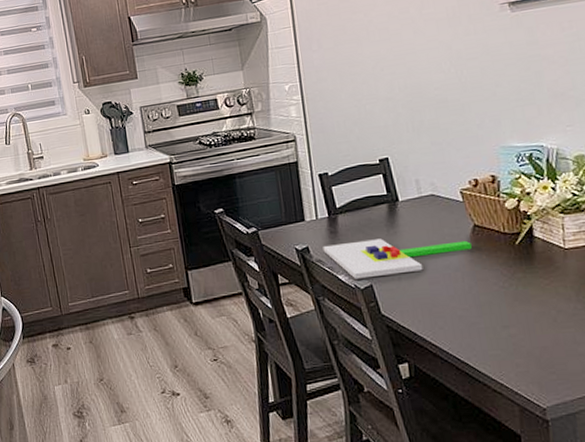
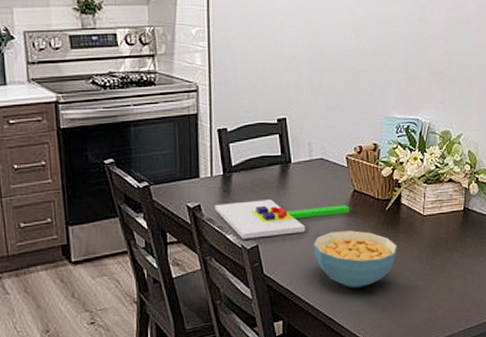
cereal bowl: none [433,267,536,330] -> present [313,230,397,288]

